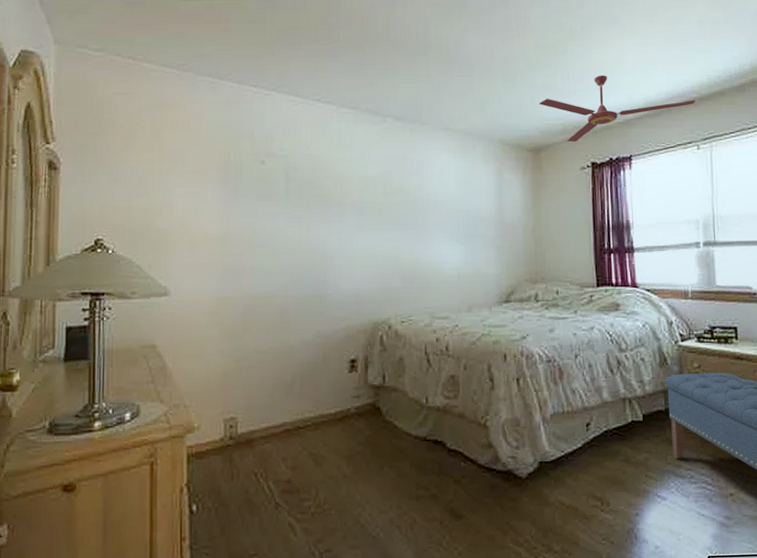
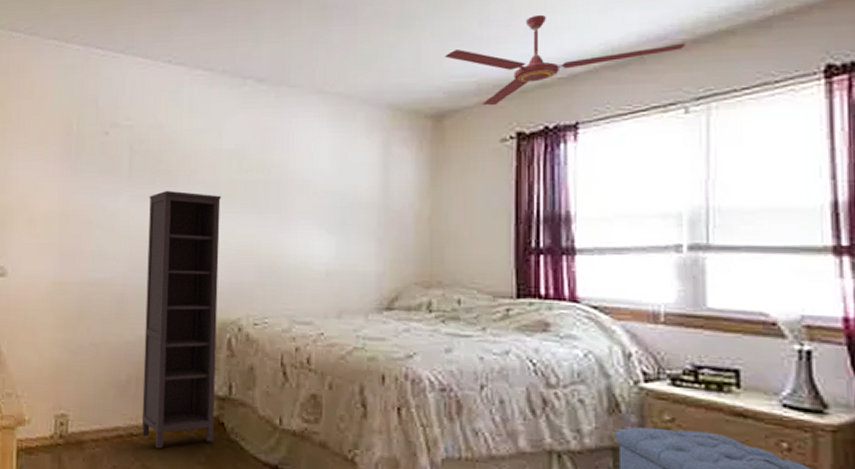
bookcase: none [305,211,371,437] -> present [141,190,222,449]

